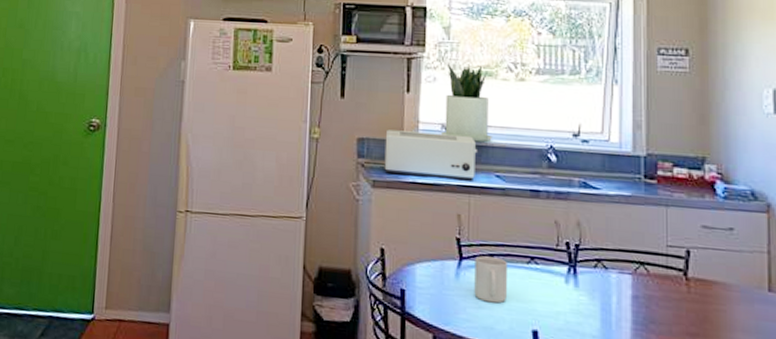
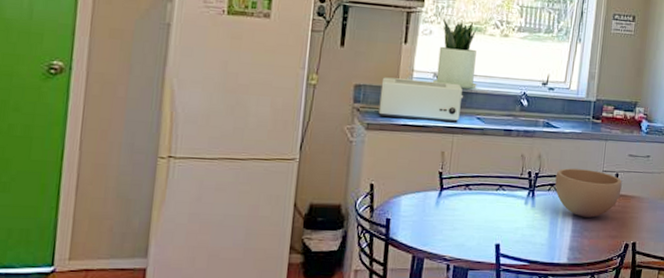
mug: present [474,255,507,304] -> none [450,186,480,225]
bowl: none [602,240,697,307] -> present [555,168,622,218]

